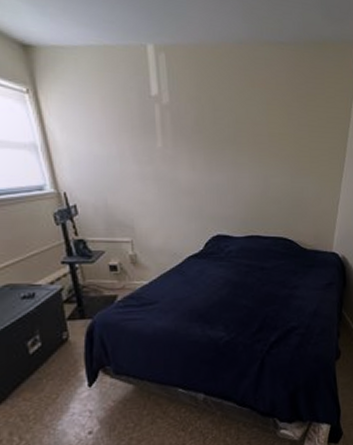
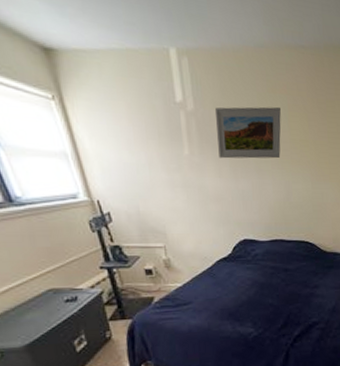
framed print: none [190,100,259,152] -> present [214,106,281,159]

